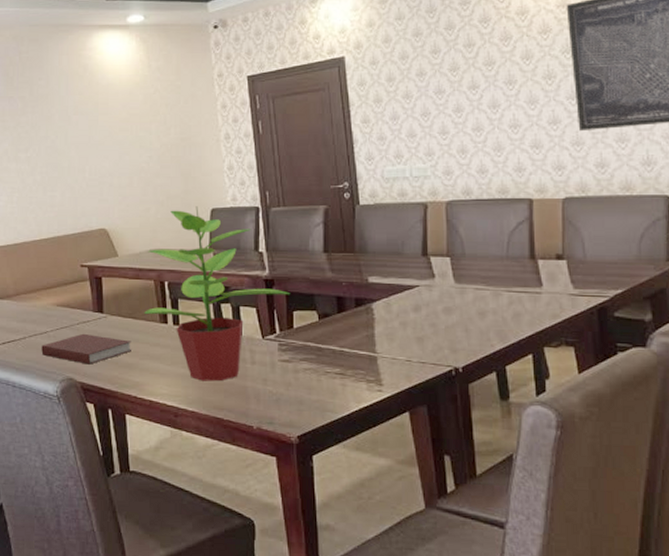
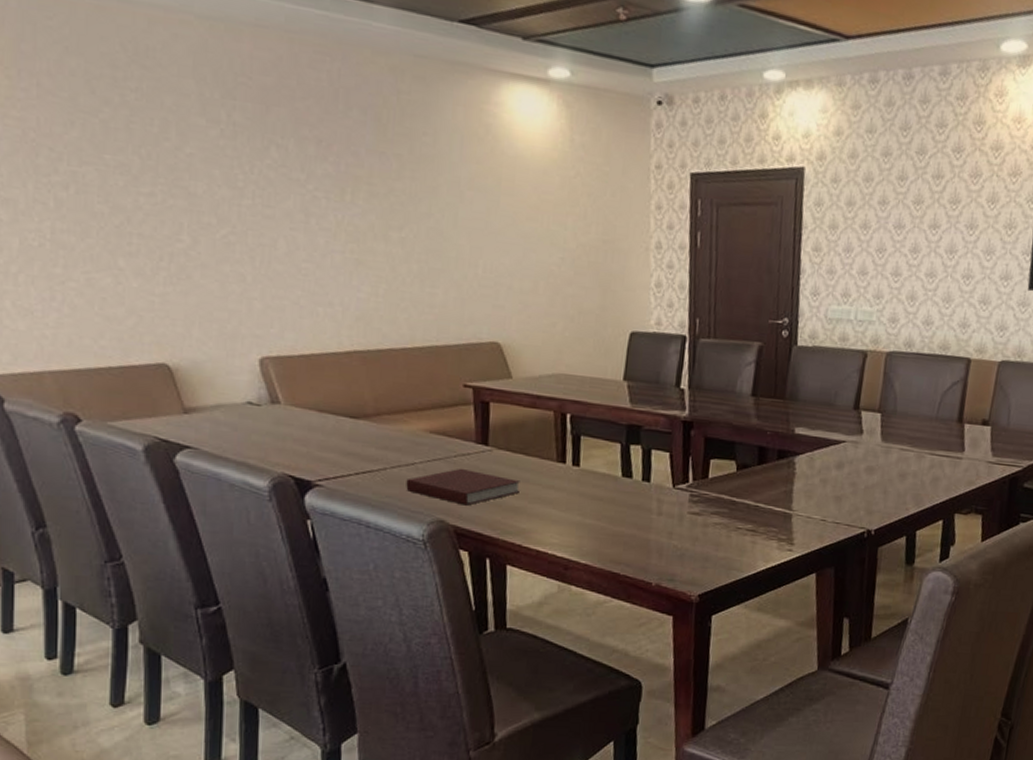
potted plant: present [144,206,291,382] -> none [539,327,710,532]

